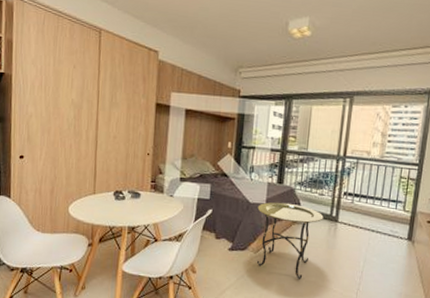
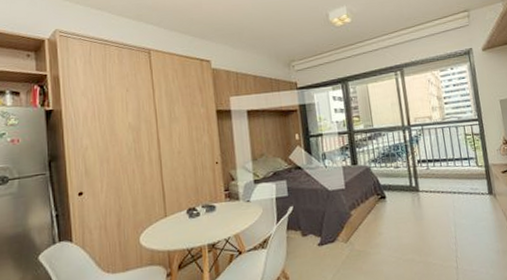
side table: present [257,202,324,279] -> none [338,182,405,260]

